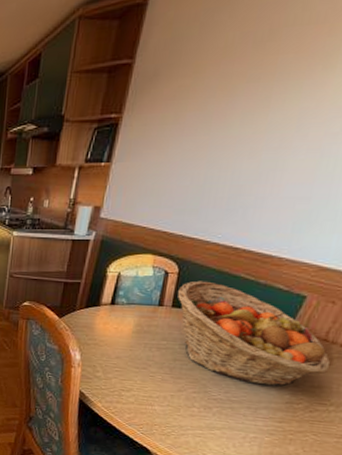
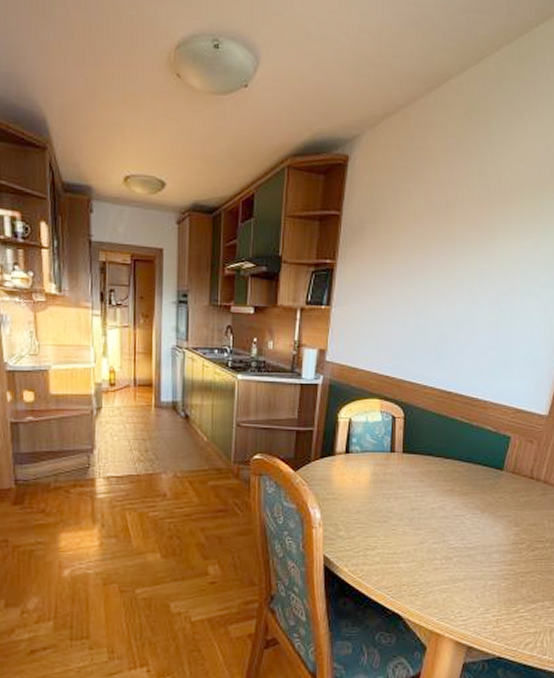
fruit basket: present [177,280,330,387] -> none [405,425,538,528]

